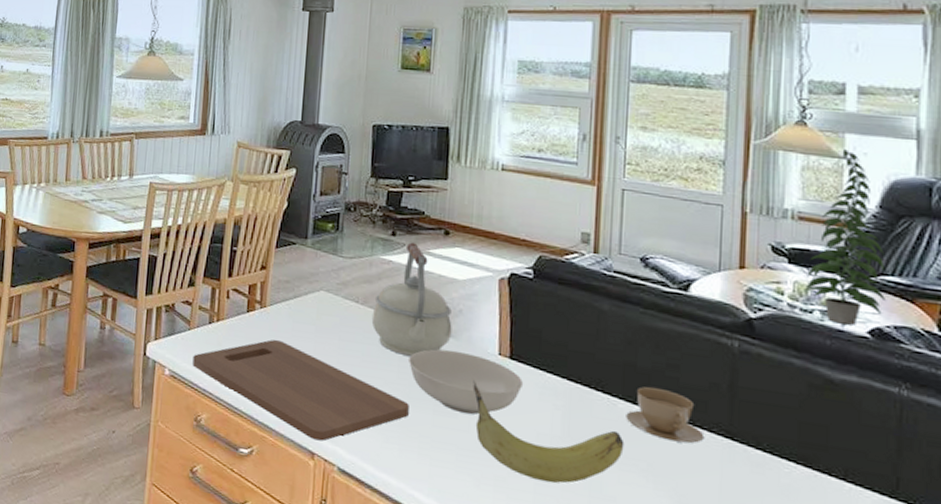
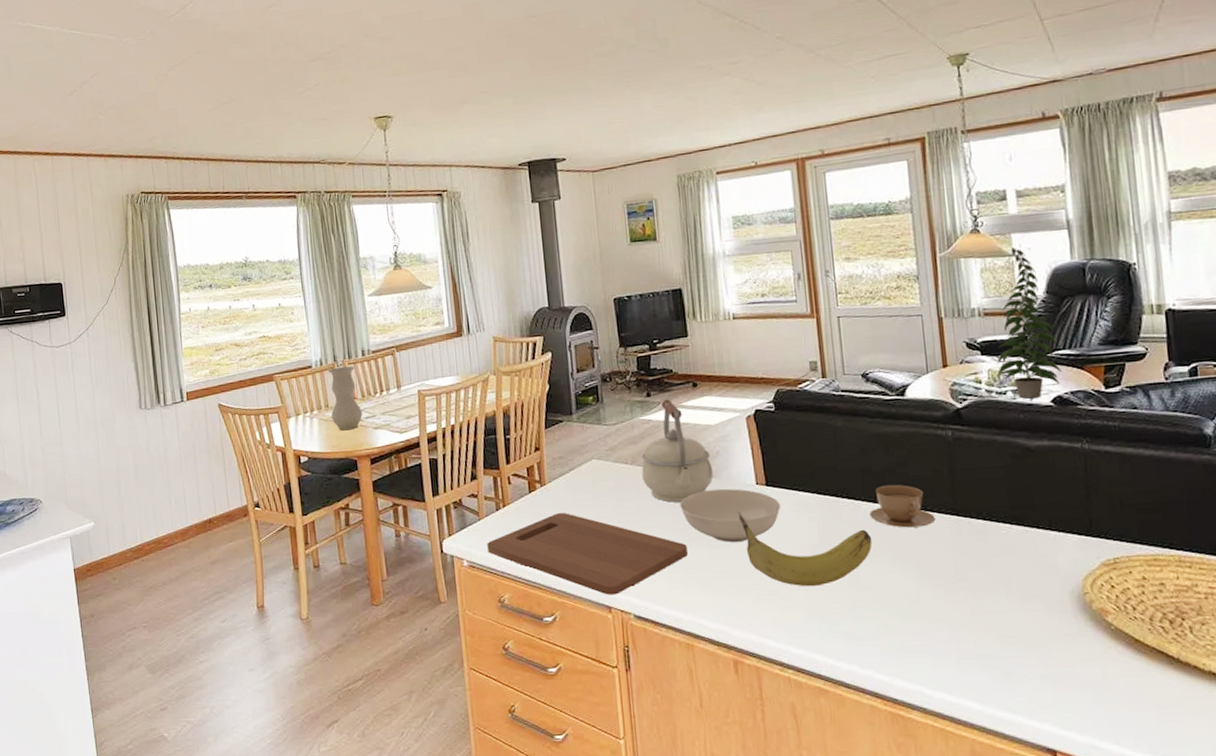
vase: none [58,143,90,210] -> present [327,366,363,431]

